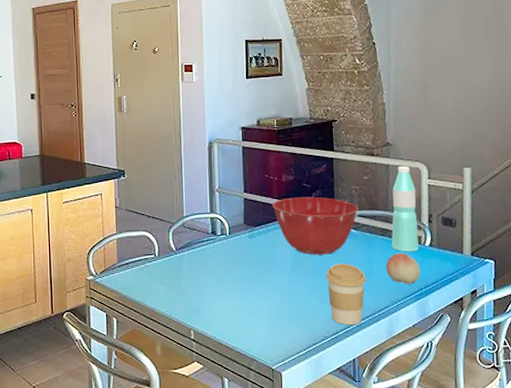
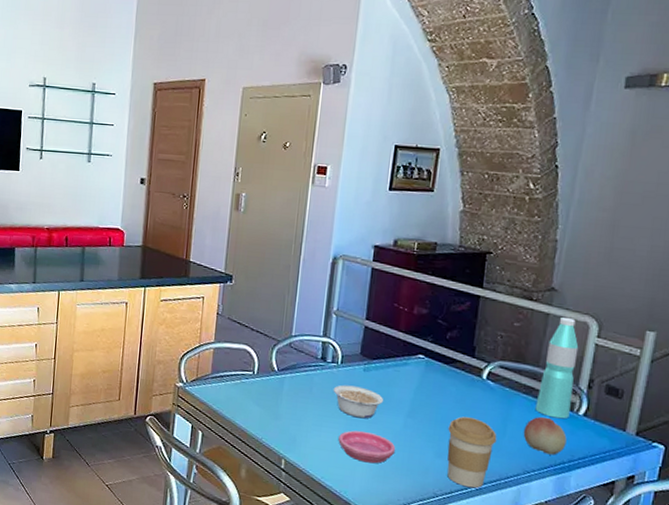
legume: none [226,252,270,281] -> present [333,384,384,419]
saucer: none [237,292,286,320] -> present [338,430,396,464]
mixing bowl: present [272,196,359,255] -> none [396,333,502,405]

